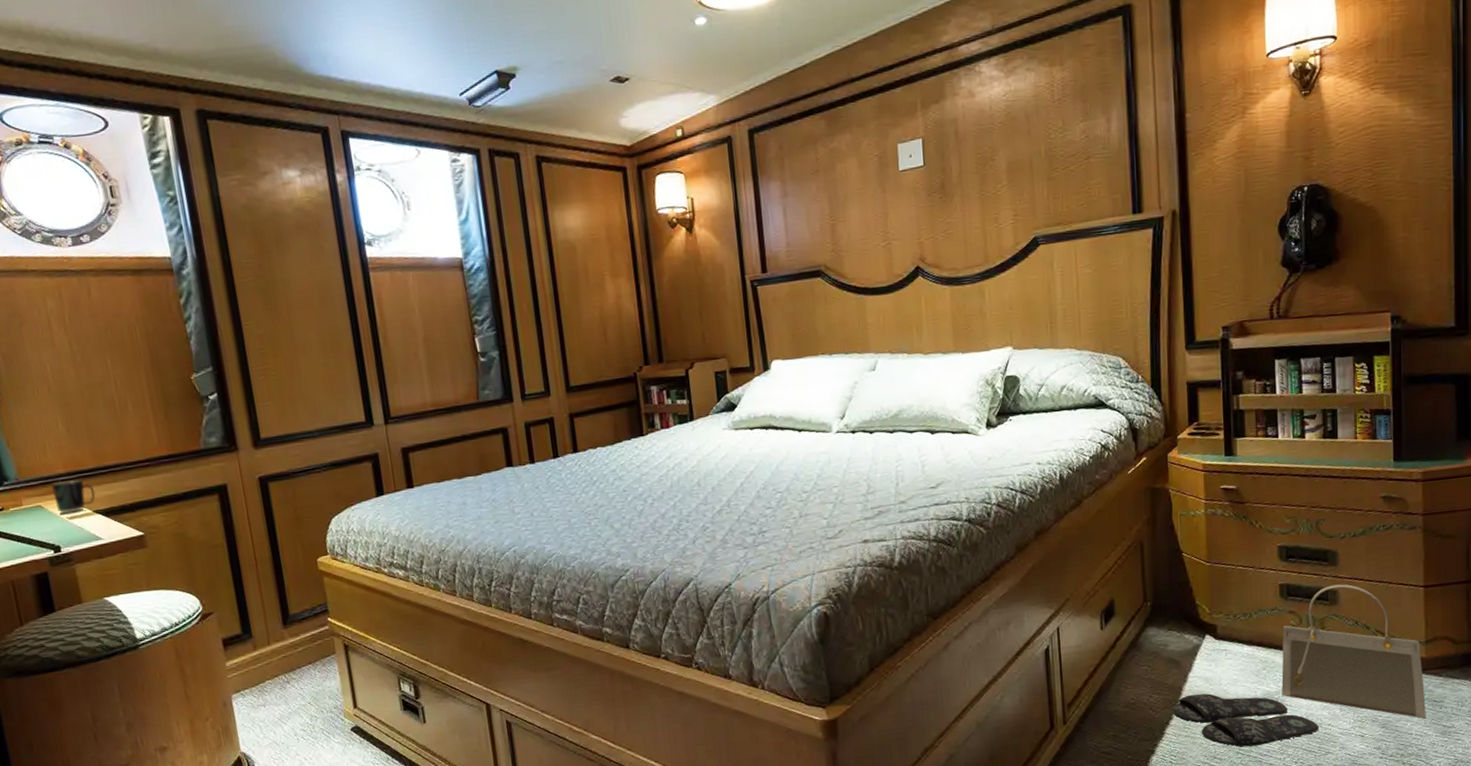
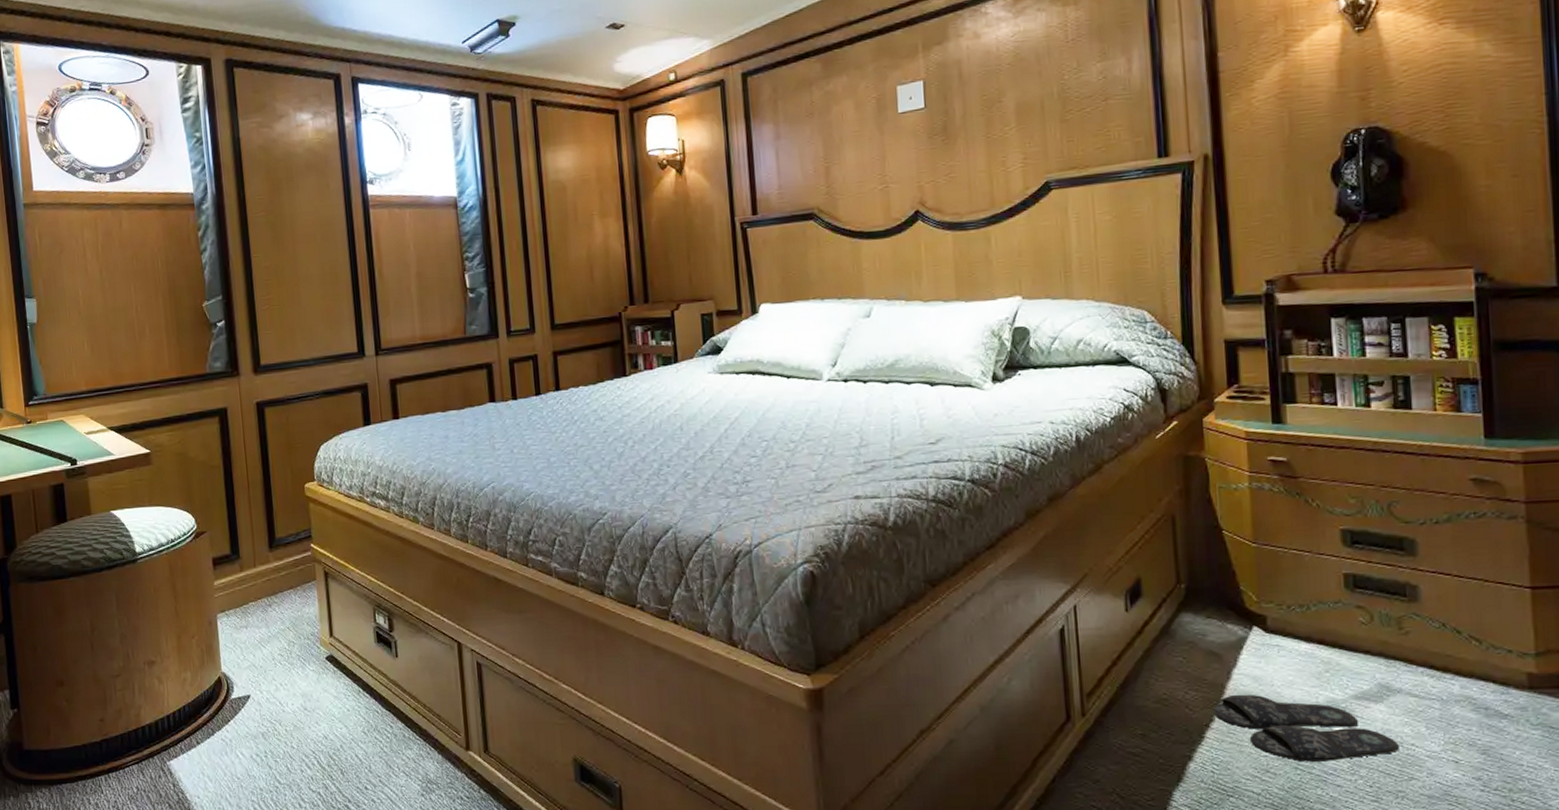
mug: present [51,479,96,514] -> none [74,397,111,429]
handbag: present [1281,584,1426,719] -> none [1348,578,1541,748]

